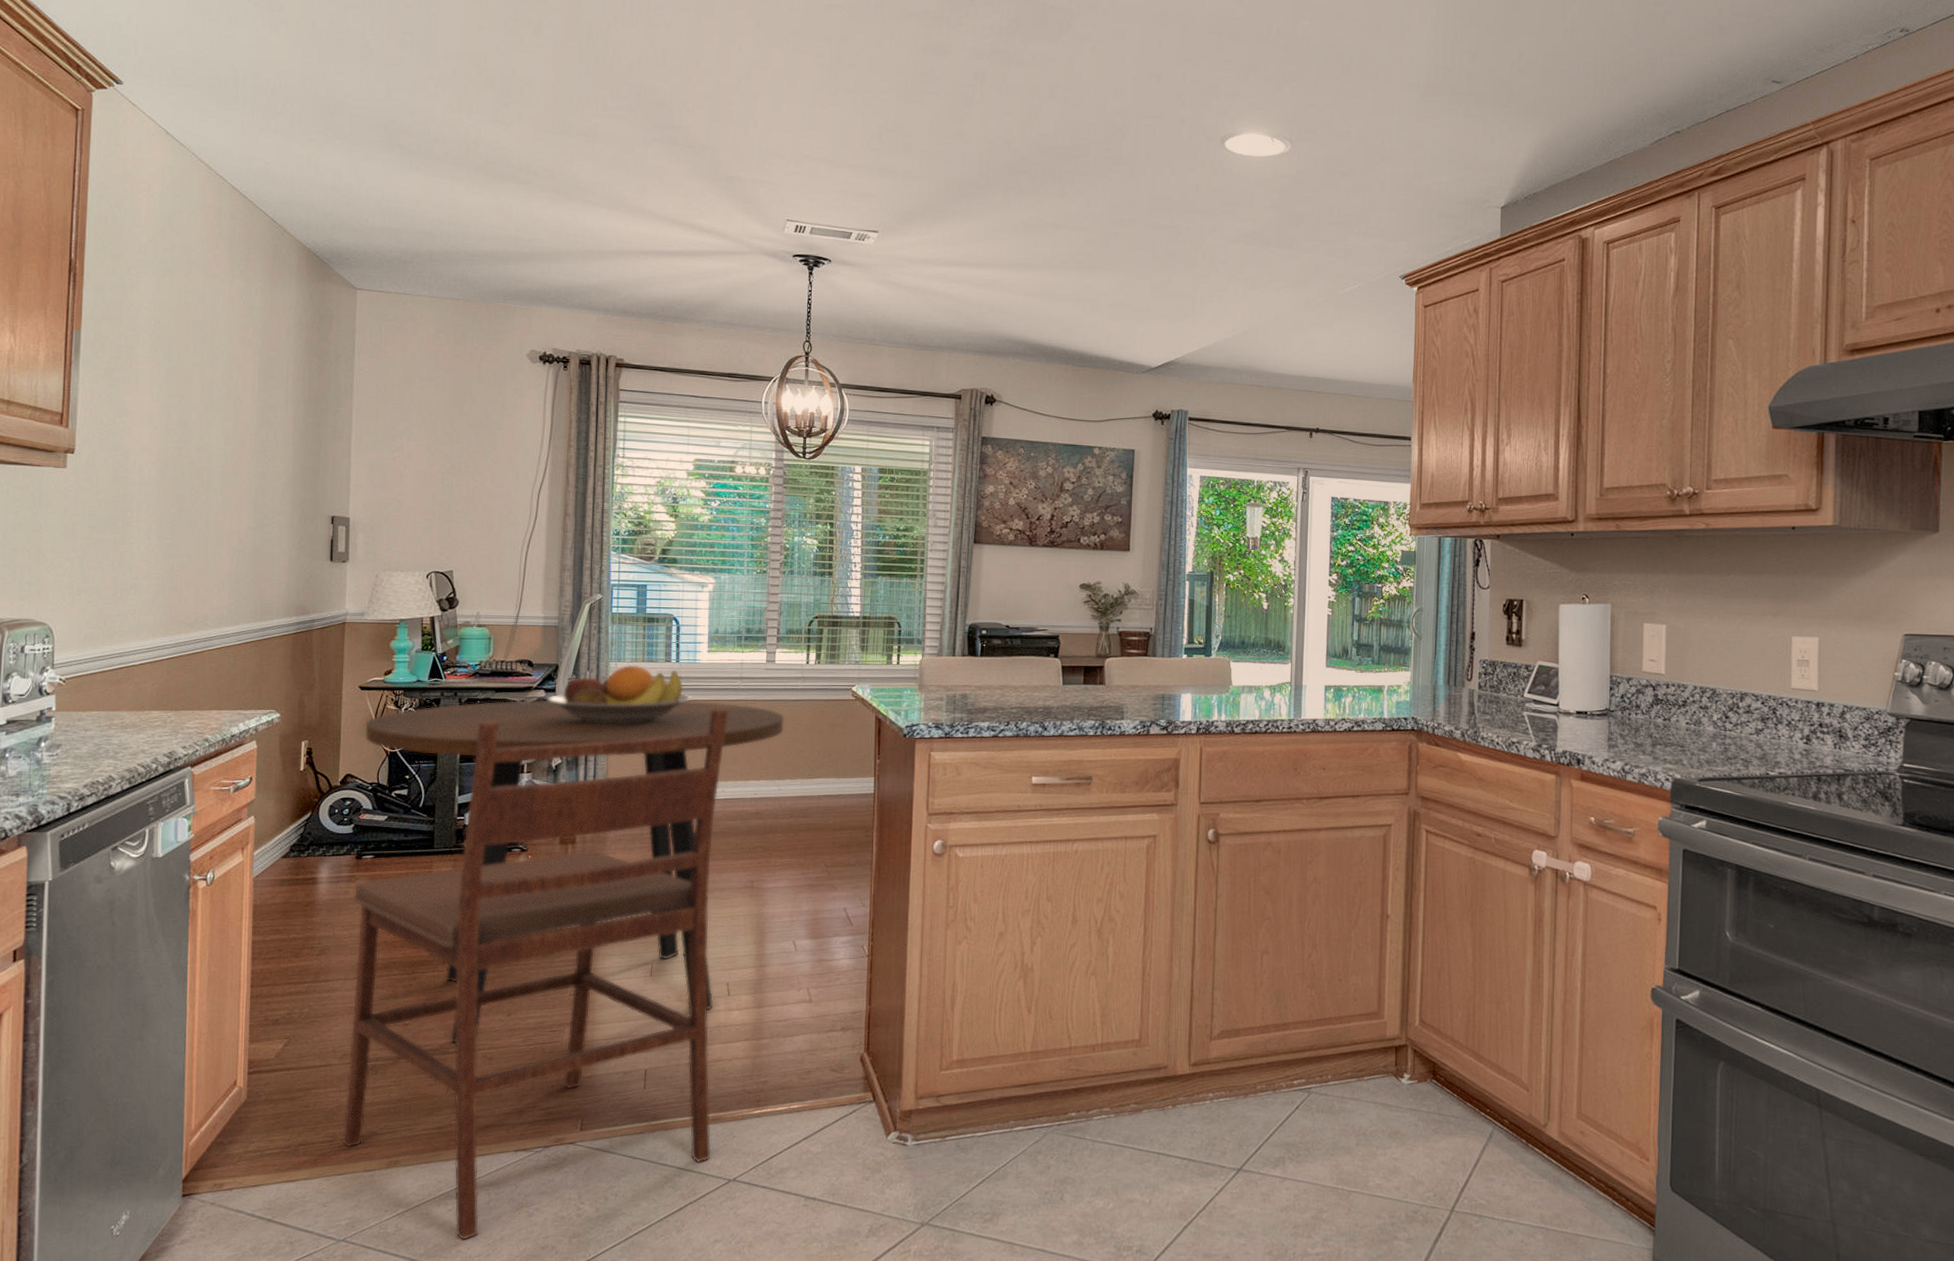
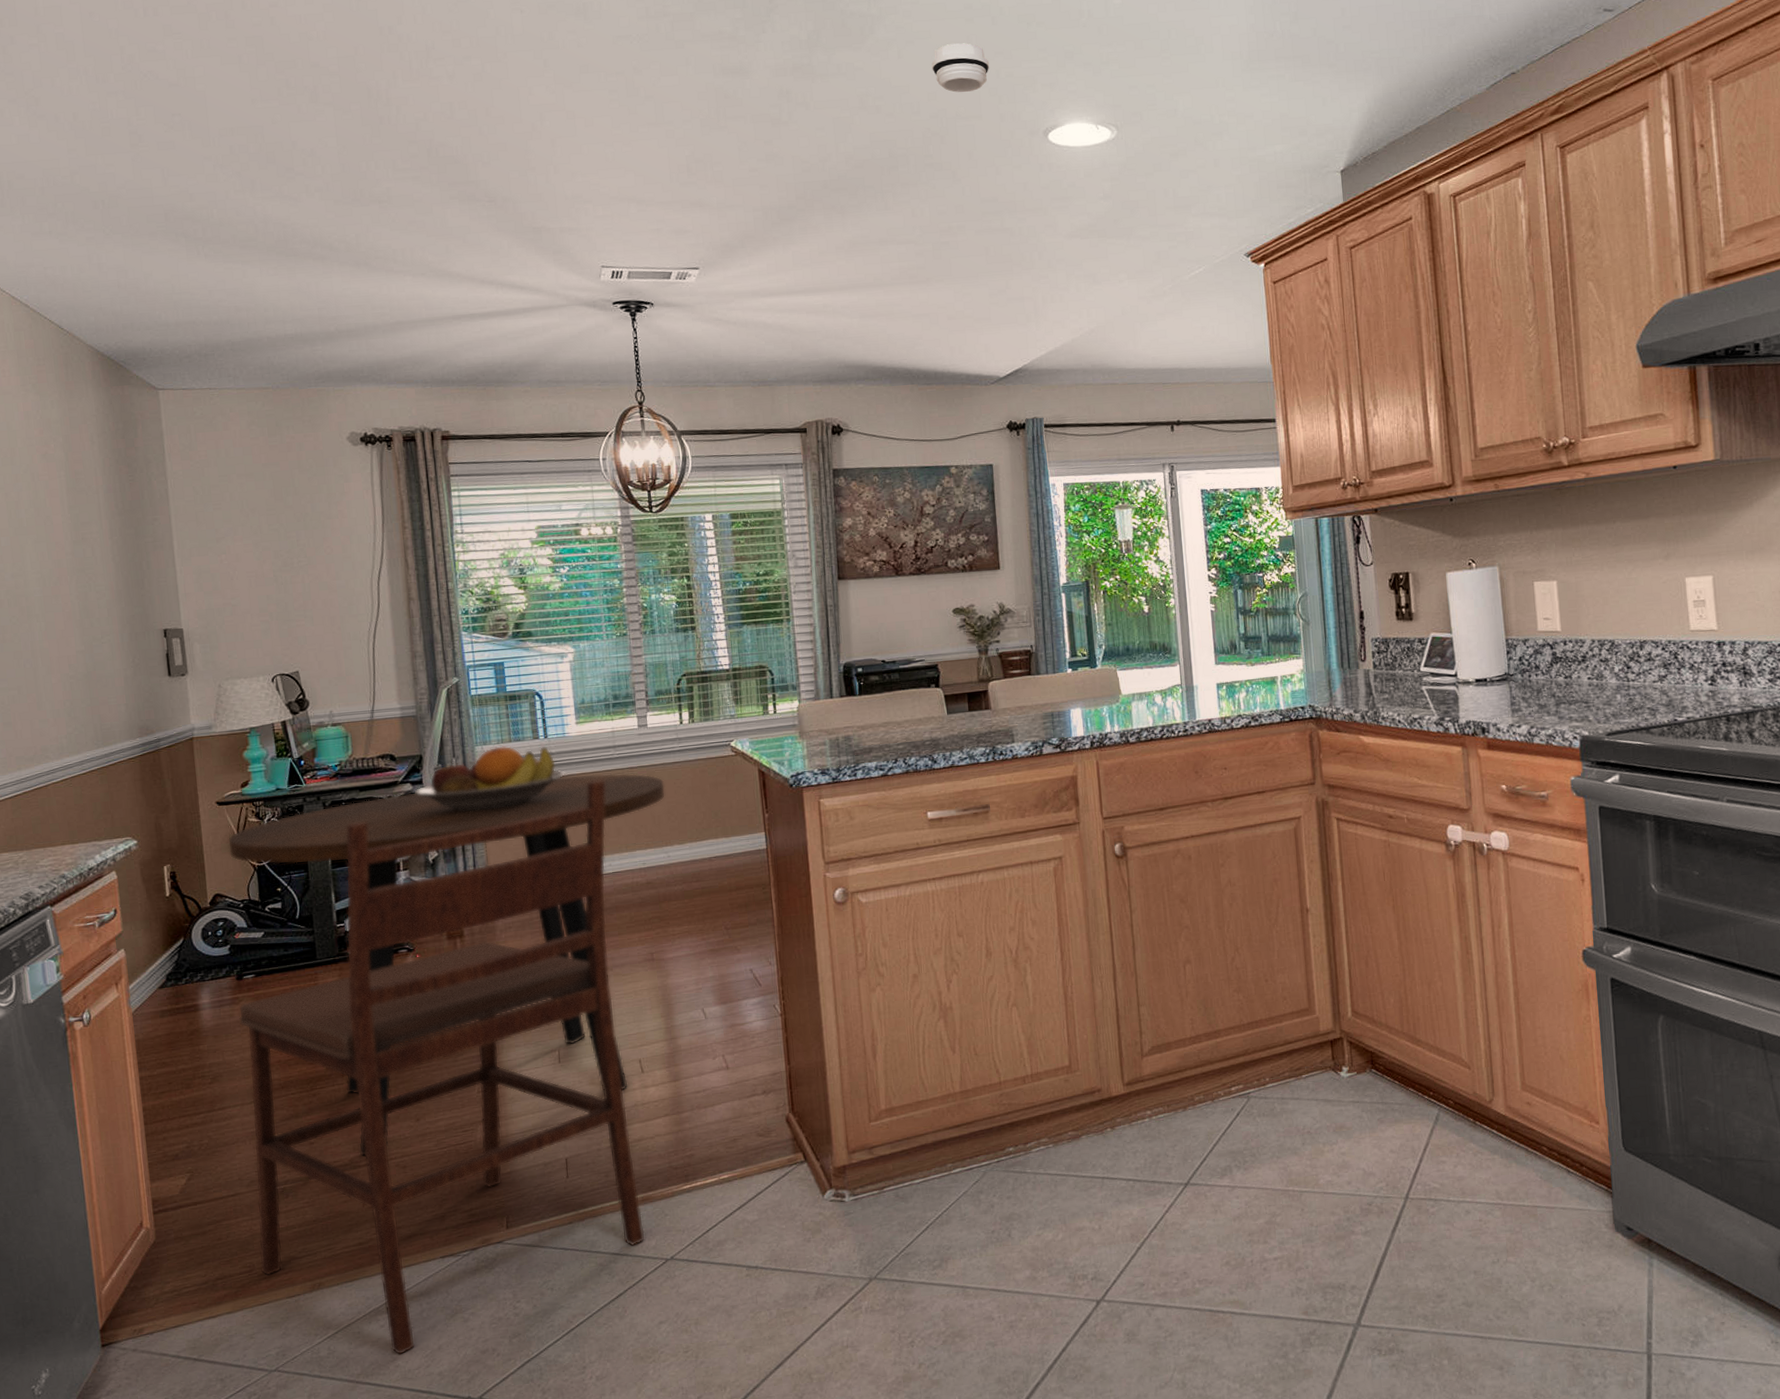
smoke detector: none [1122,46,1177,93] -> present [931,43,990,92]

